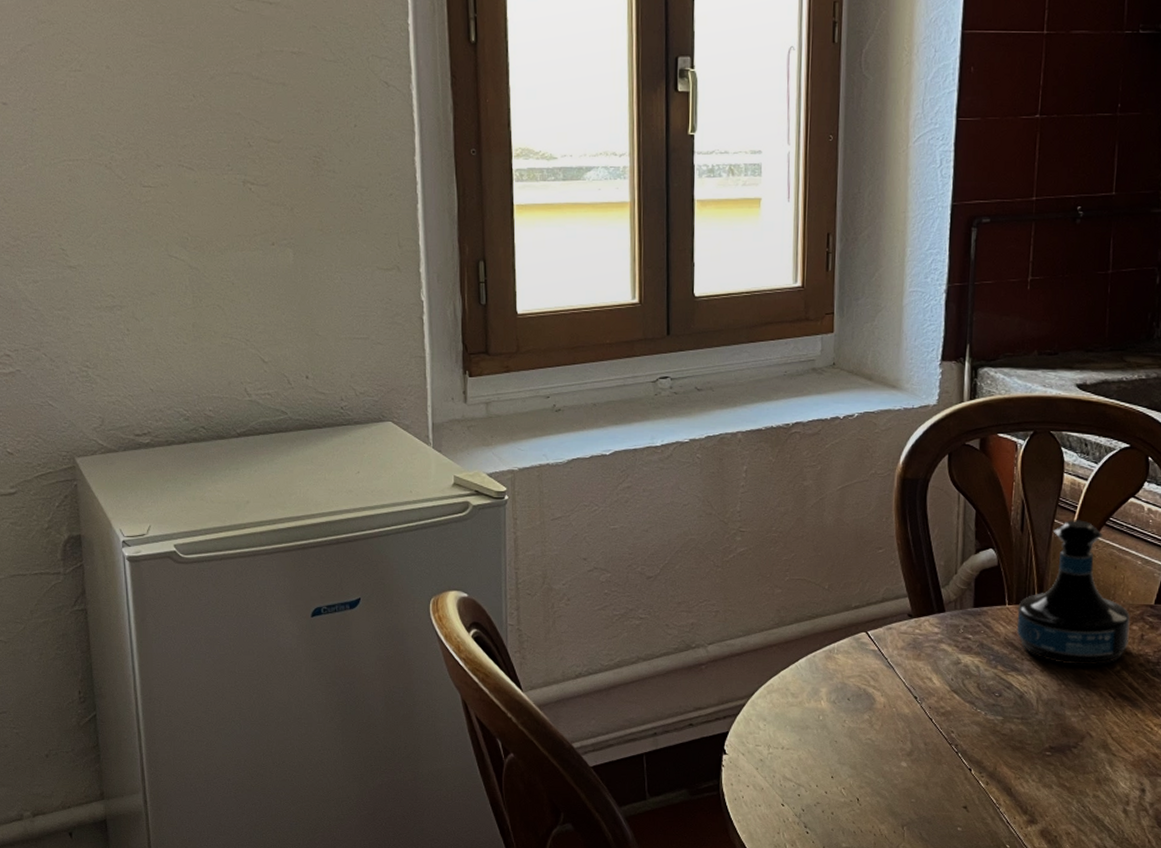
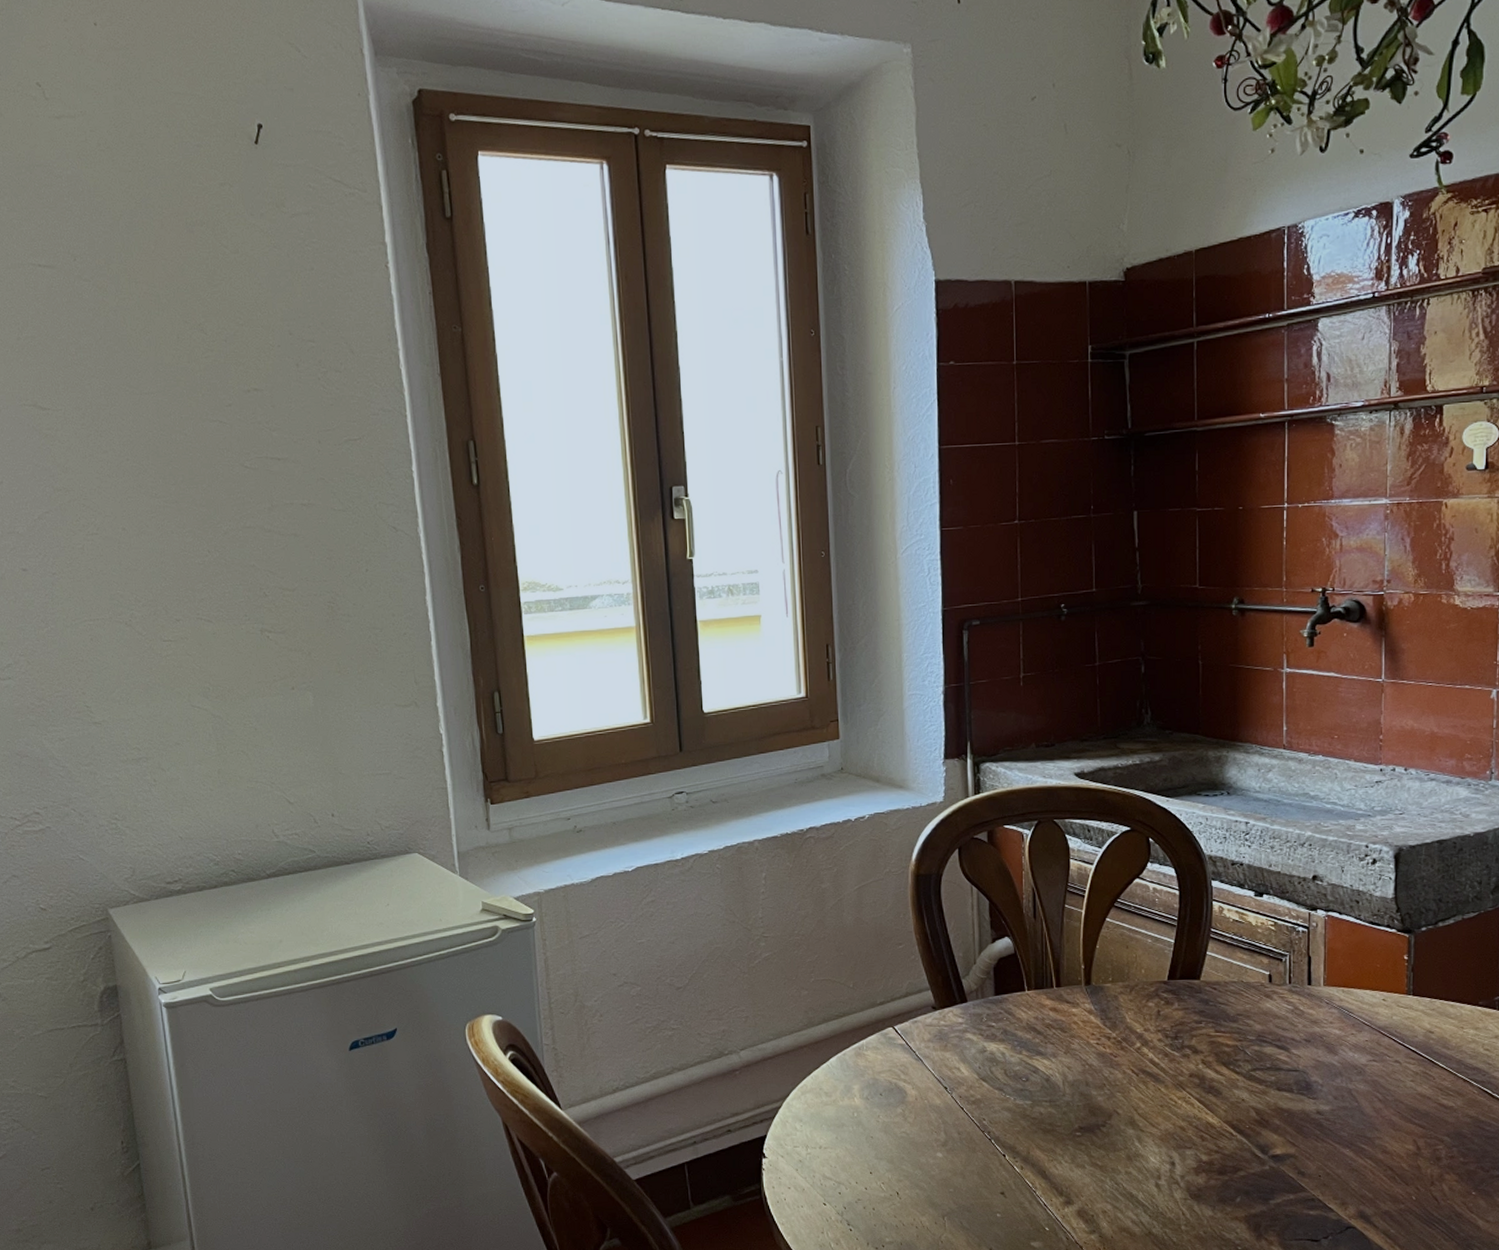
tequila bottle: present [1016,520,1130,666] -> none [1037,903,1146,1045]

